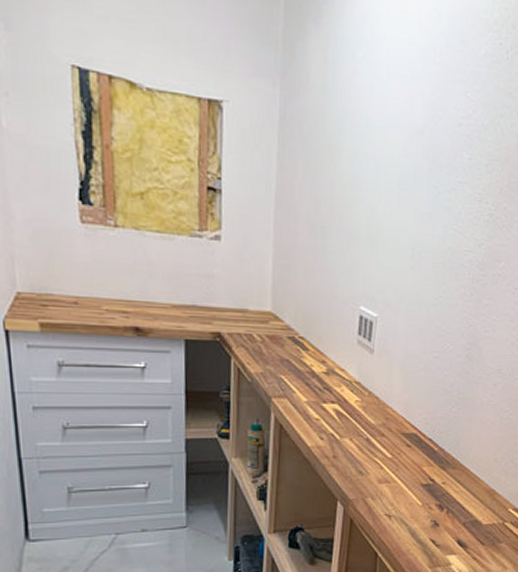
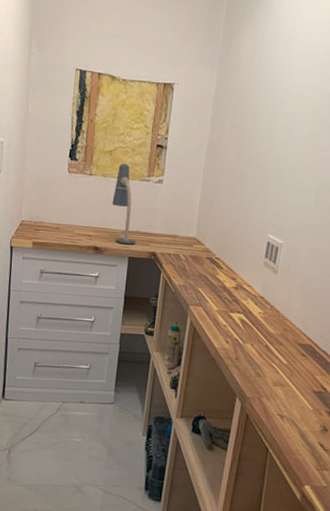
desk lamp: none [152,211,193,324] -> present [112,163,136,245]

